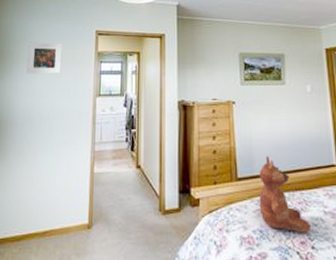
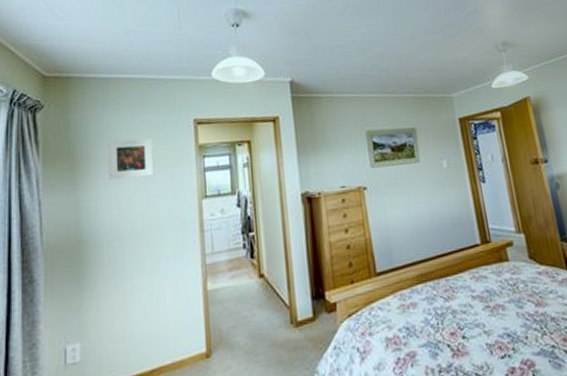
teddy bear: present [259,156,311,233] -> none [399,244,460,324]

